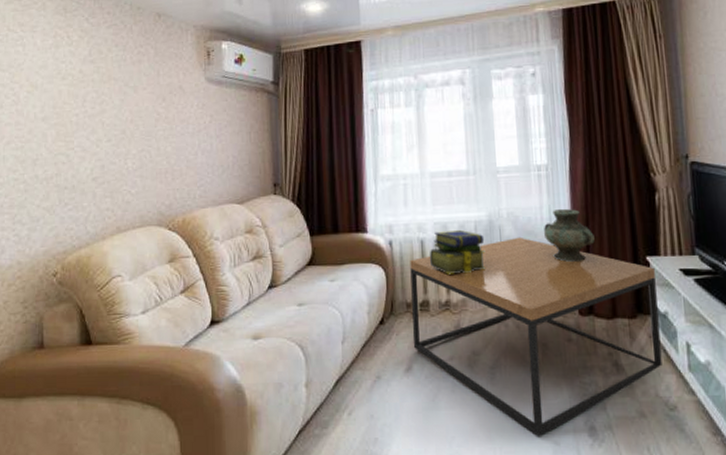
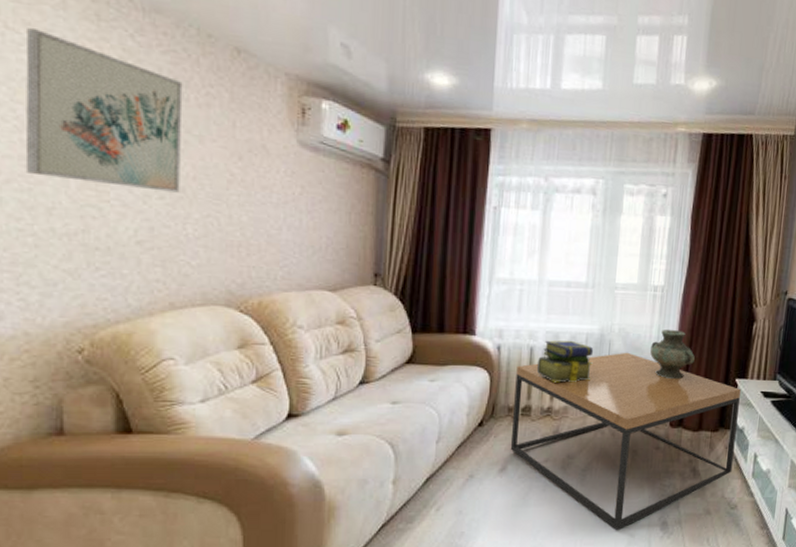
wall art: none [19,27,122,136] -> present [25,28,183,193]

